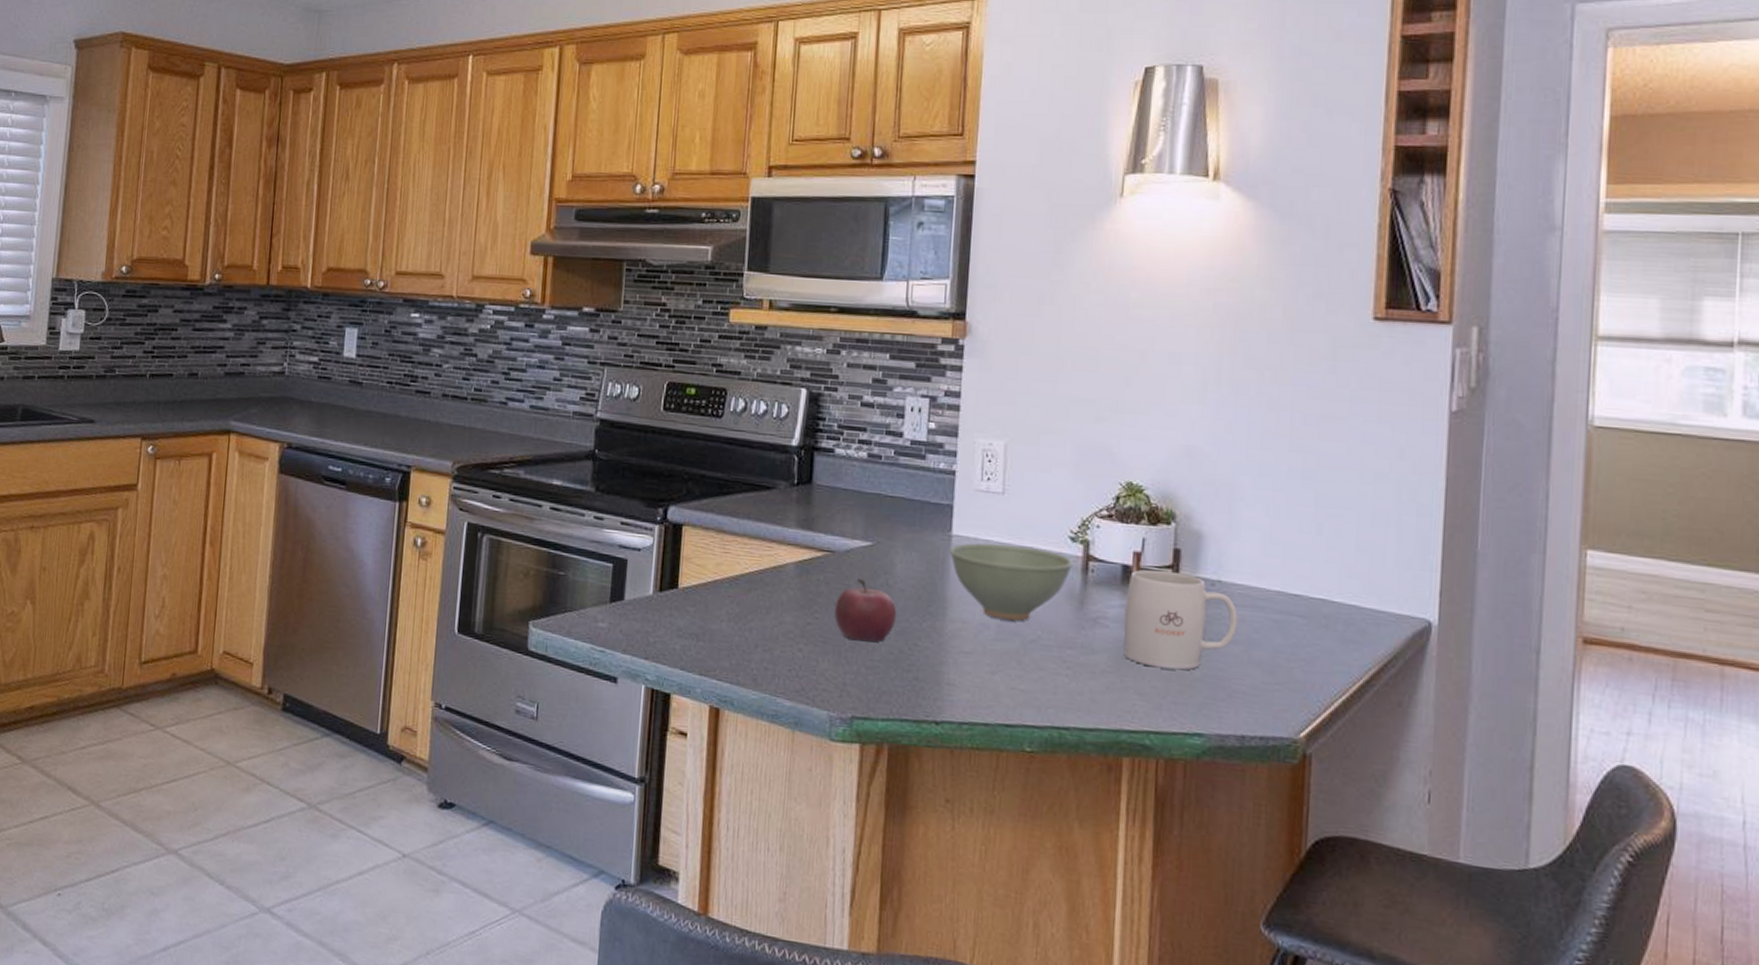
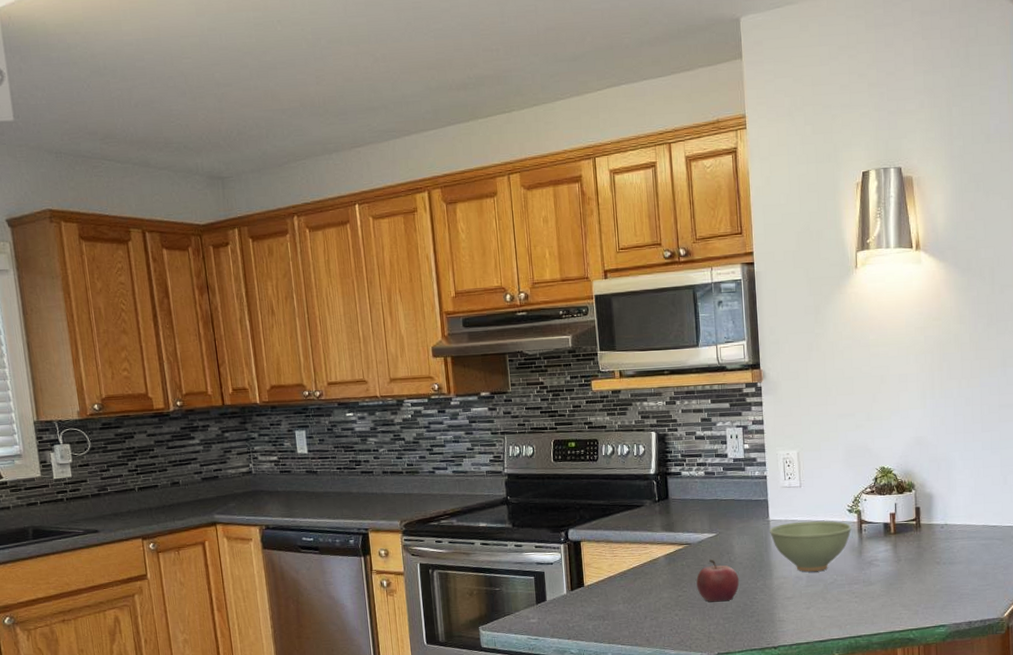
mug: present [1123,569,1238,671] -> none [888,522,960,587]

